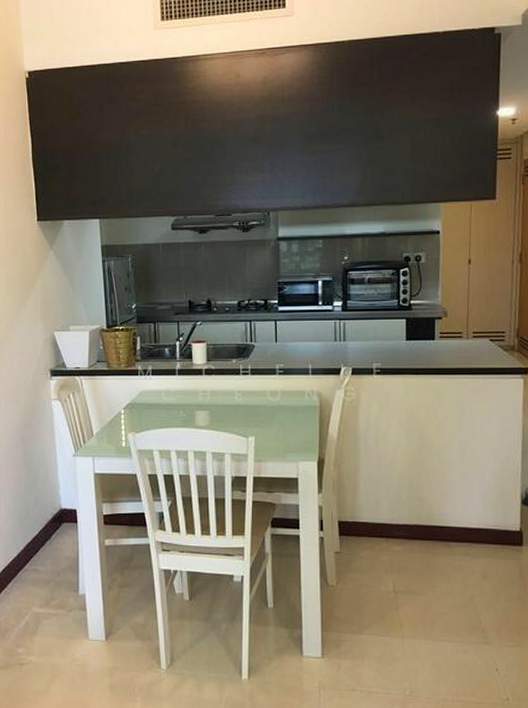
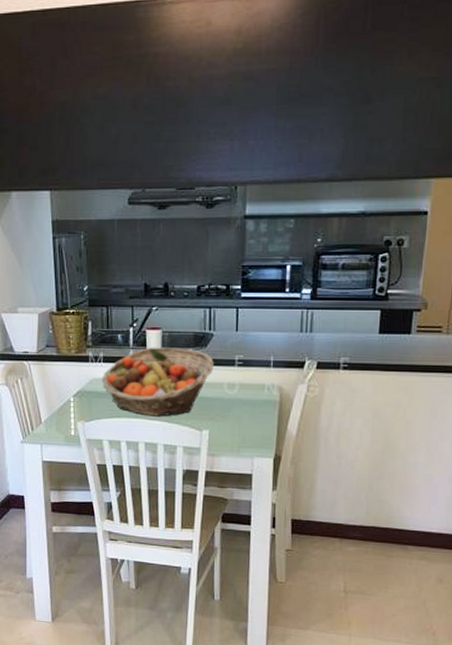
fruit basket: none [150,359,256,425] -> present [101,347,214,417]

